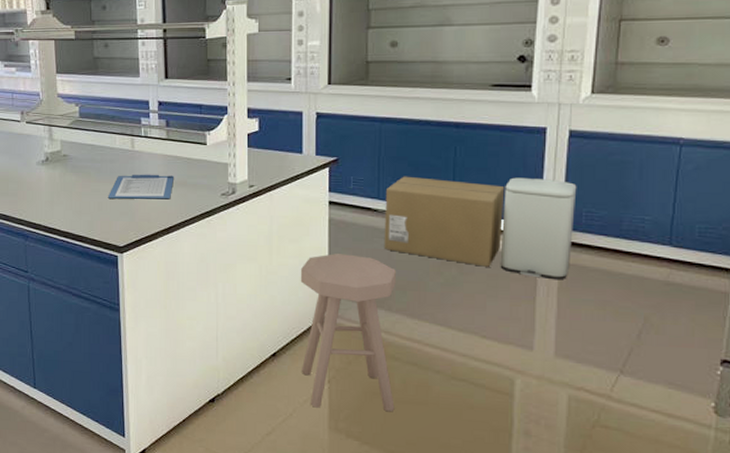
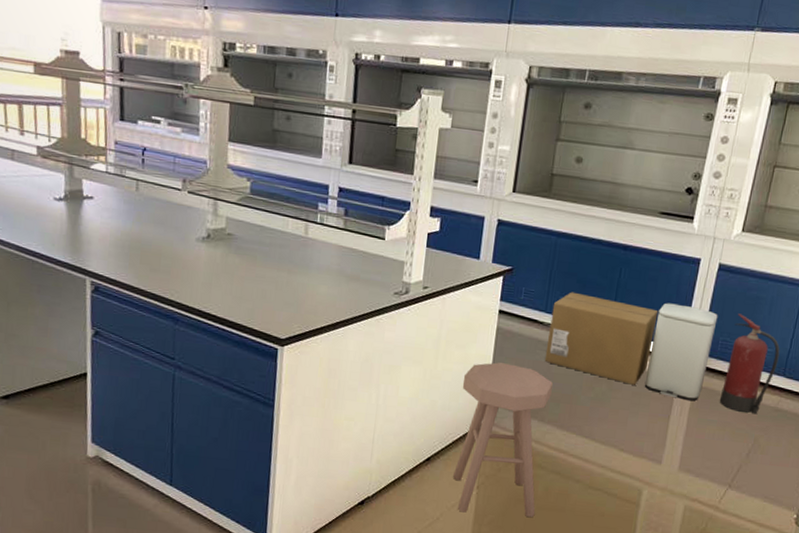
clipboard: present [107,174,174,200] -> none [273,263,347,294]
fire extinguisher: none [593,181,661,290] -> present [719,313,780,415]

